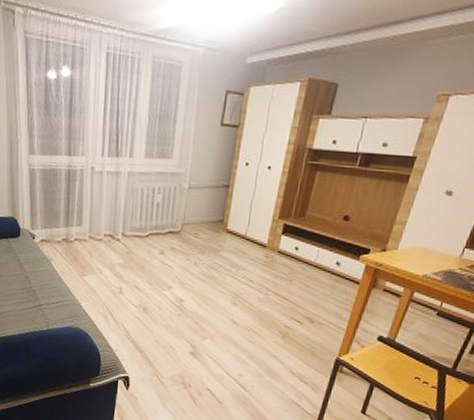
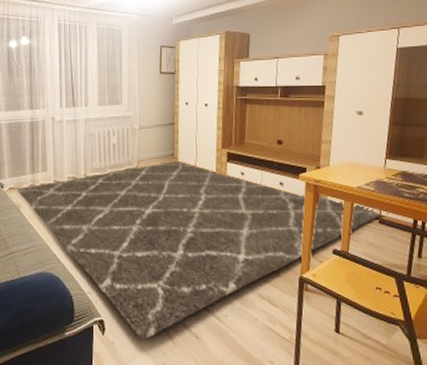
rug: none [49,228,443,398] -> present [17,161,383,339]

